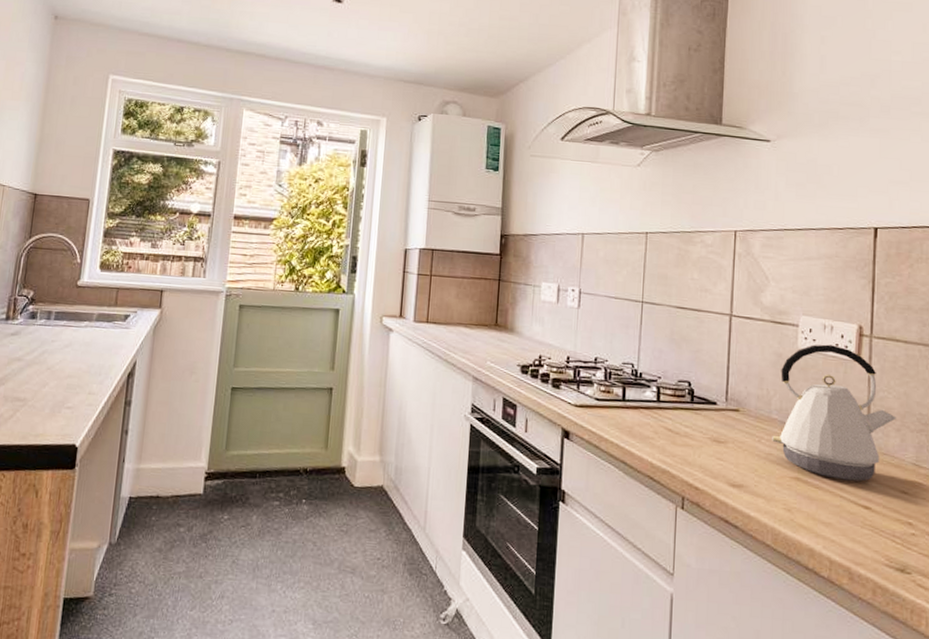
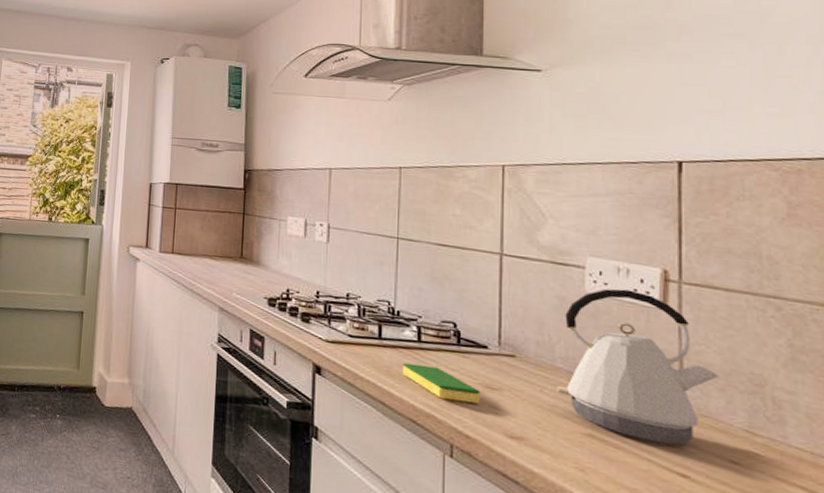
dish sponge: none [643,422,709,457] -> present [403,362,480,404]

